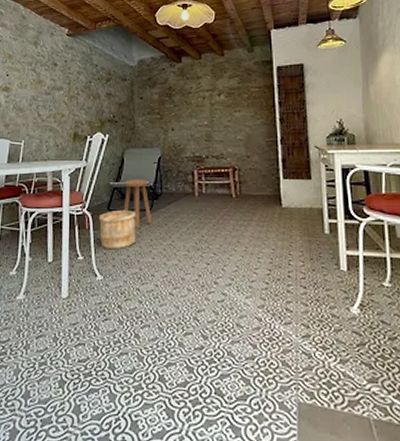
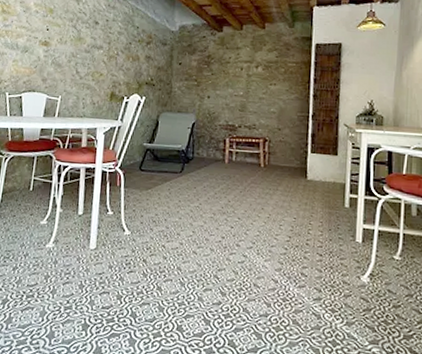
wooden bucket: present [98,209,136,250] -> none [129,170,166,208]
stool: present [123,180,152,229] -> none [155,142,182,190]

